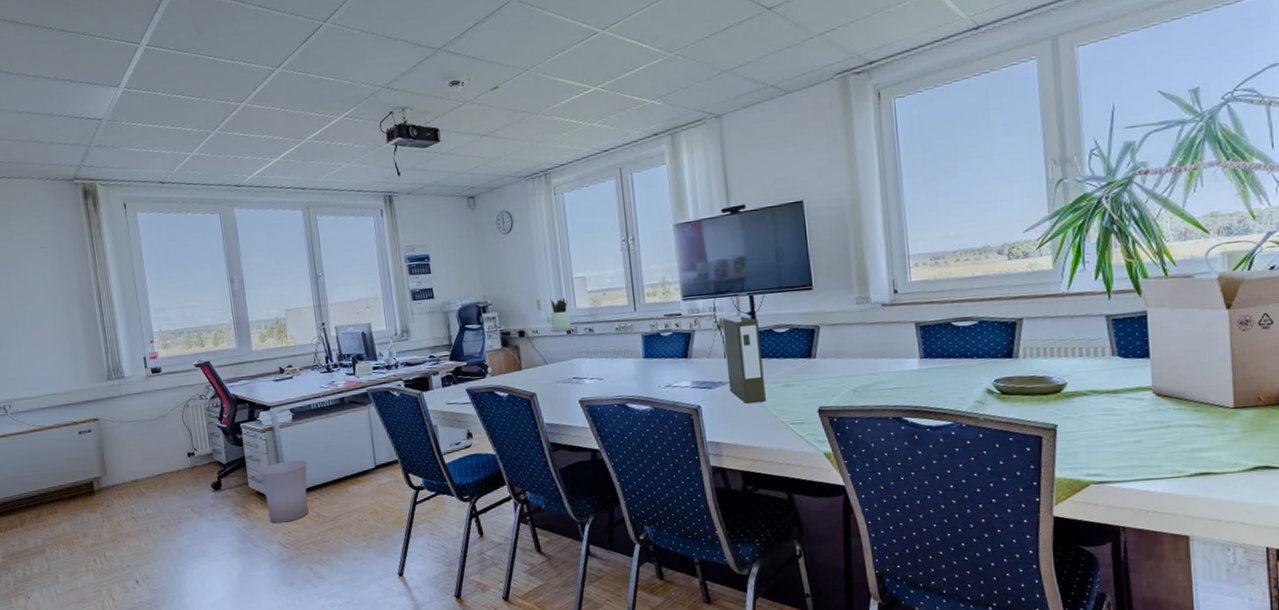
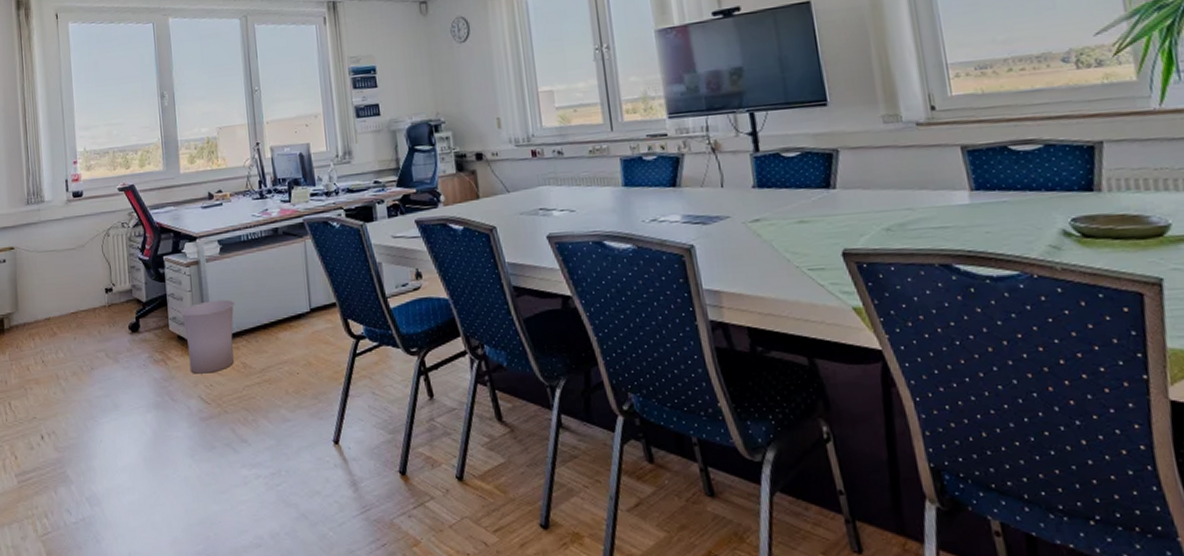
planter: present [550,297,573,333] -> none [512,114,539,156]
binder: present [722,316,766,403] -> none [717,137,775,243]

